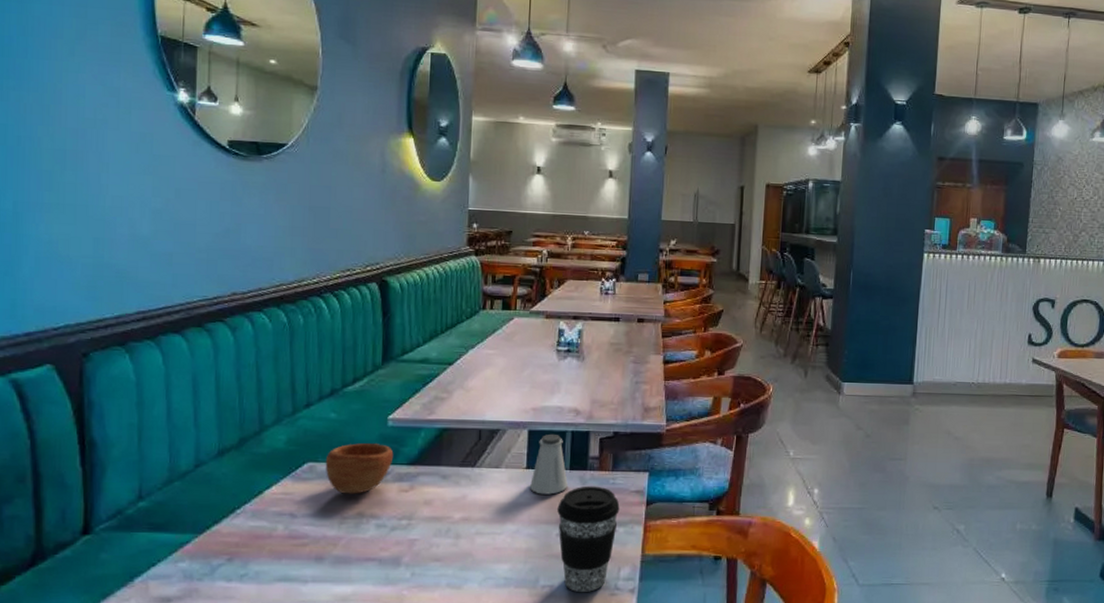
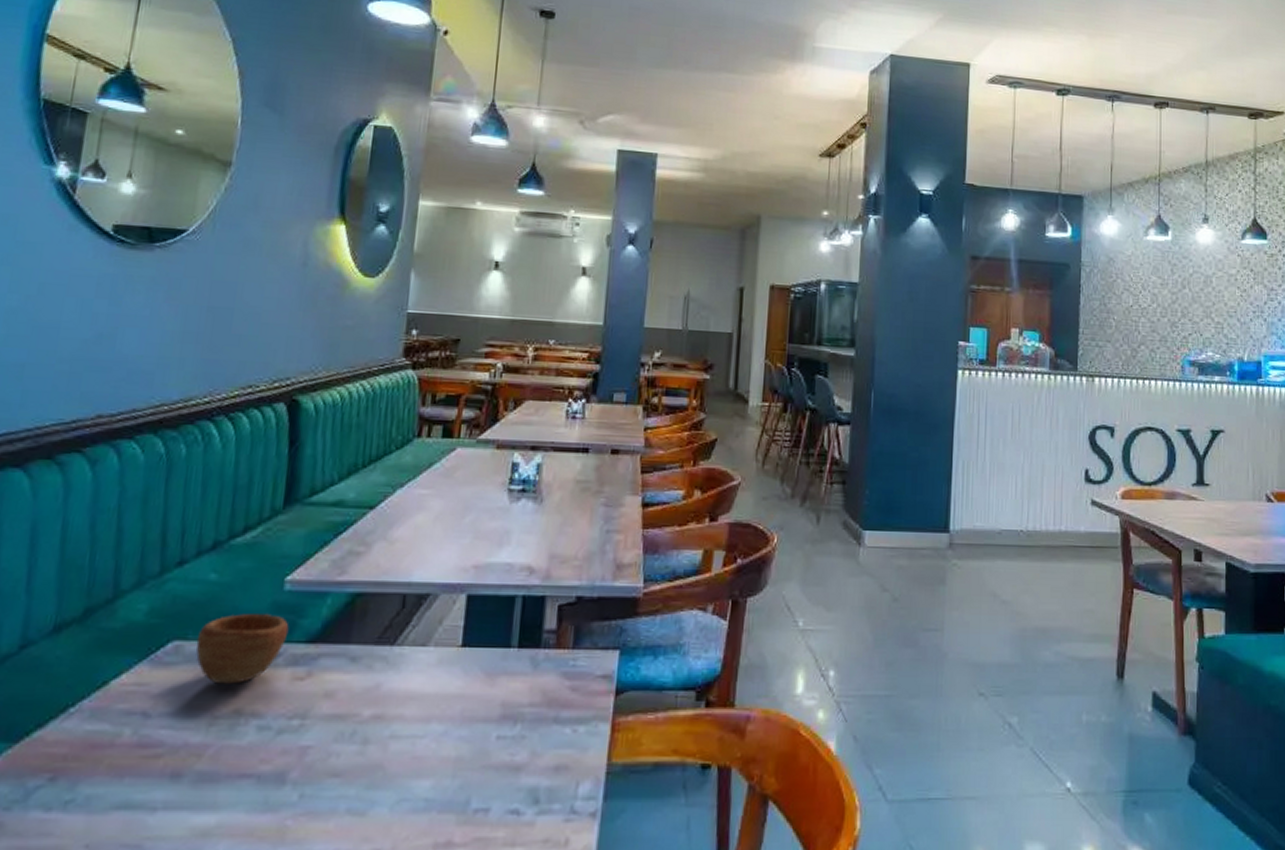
saltshaker: present [530,433,568,495] -> none [465,599,515,682]
coffee cup: present [557,486,620,592] -> none [499,669,581,817]

